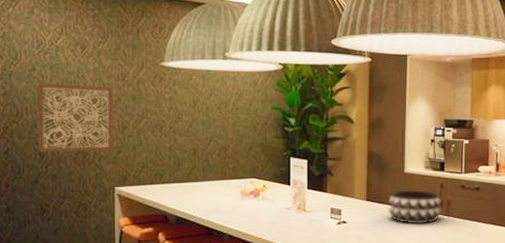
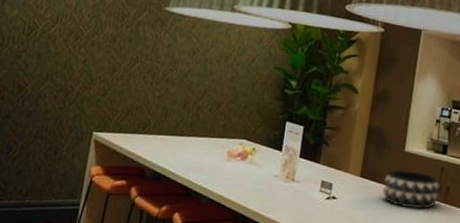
wall art: present [37,83,113,152] -> none [17,13,110,92]

